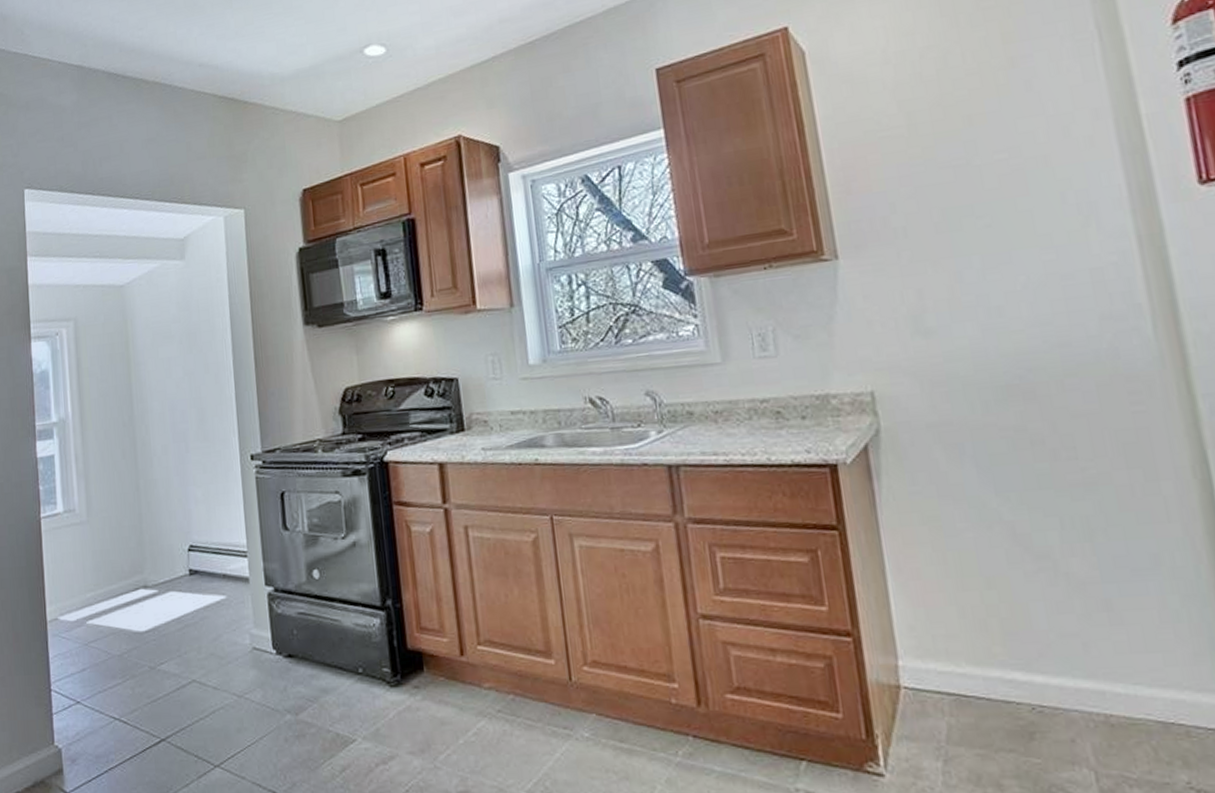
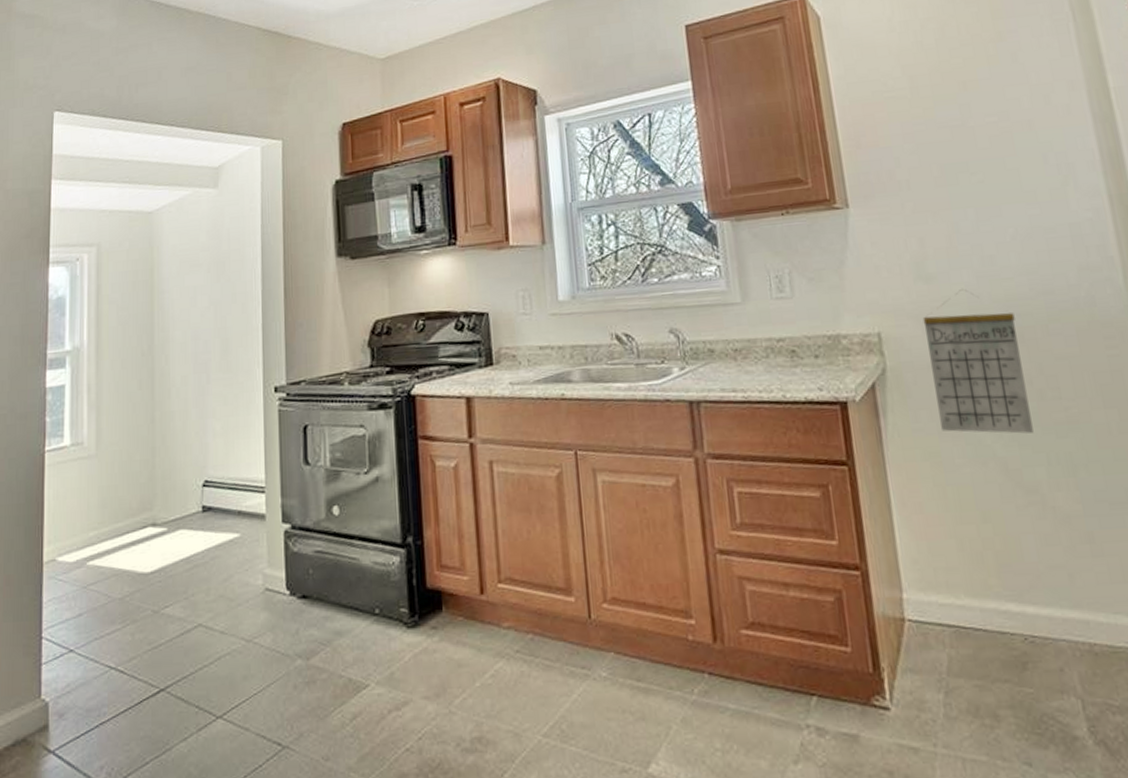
calendar: none [920,343,1045,497] -> present [922,289,1034,434]

